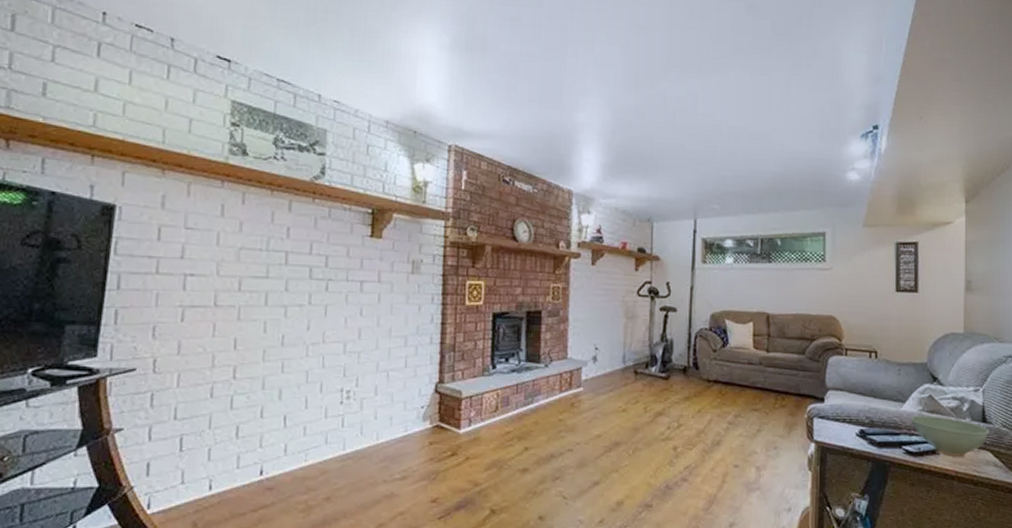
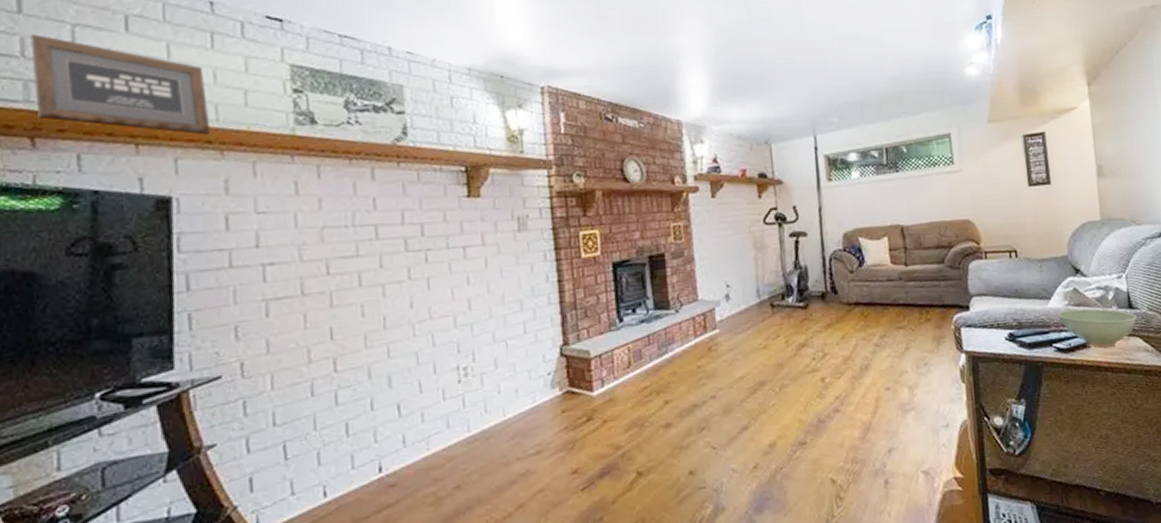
picture frame: none [15,50,158,154] -> present [30,34,211,135]

